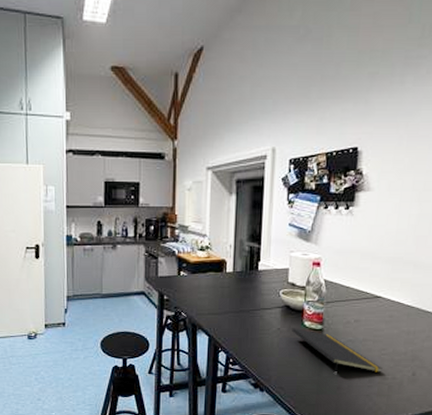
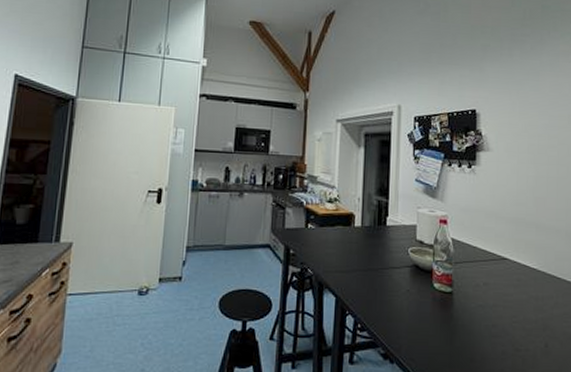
notepad: present [292,328,382,372] -> none [421,290,515,343]

